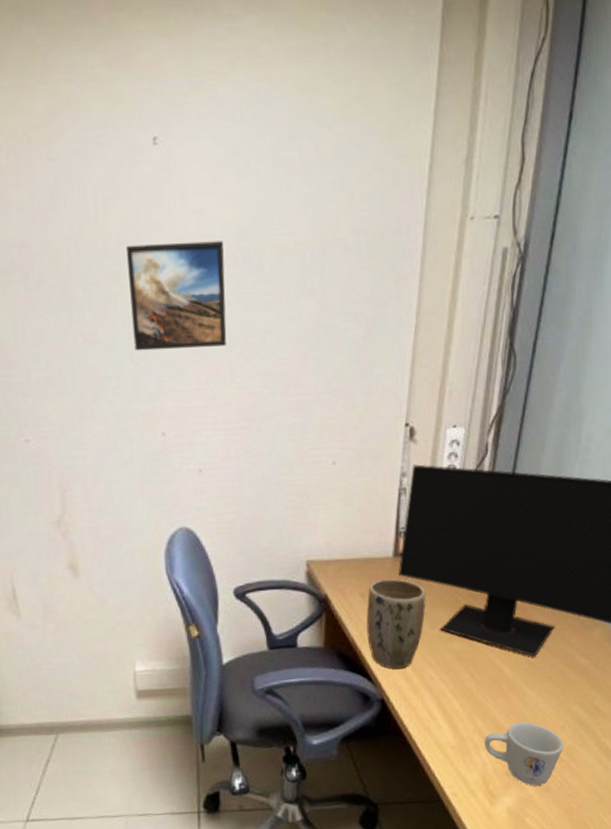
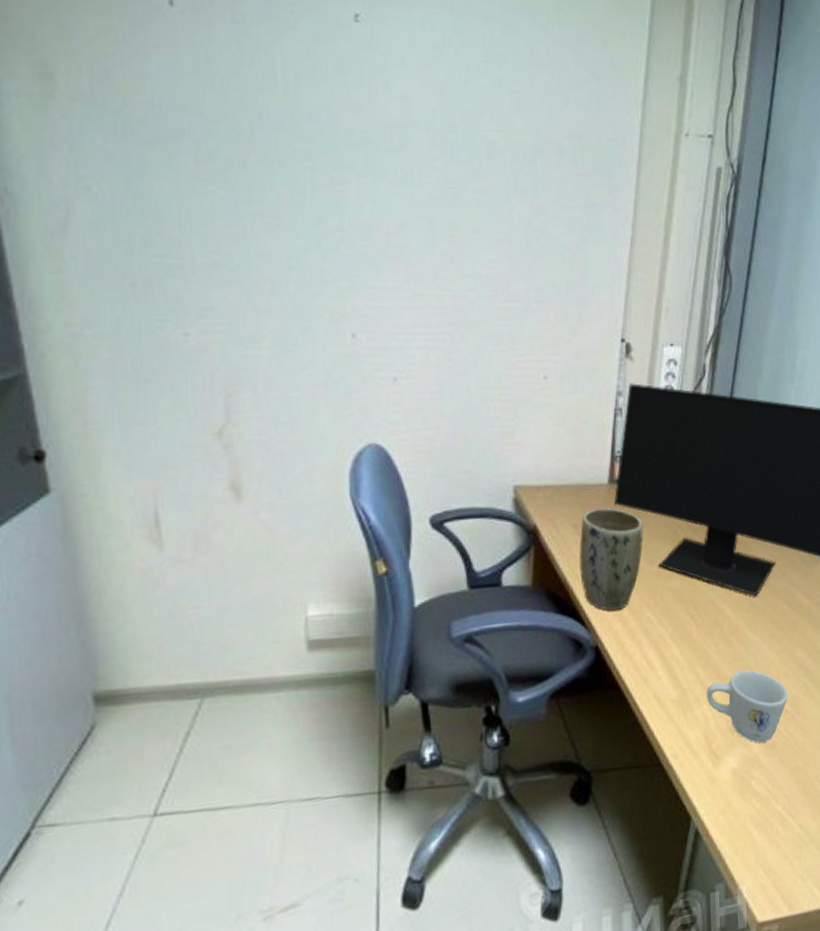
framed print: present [126,241,227,351] -> none [319,124,430,243]

